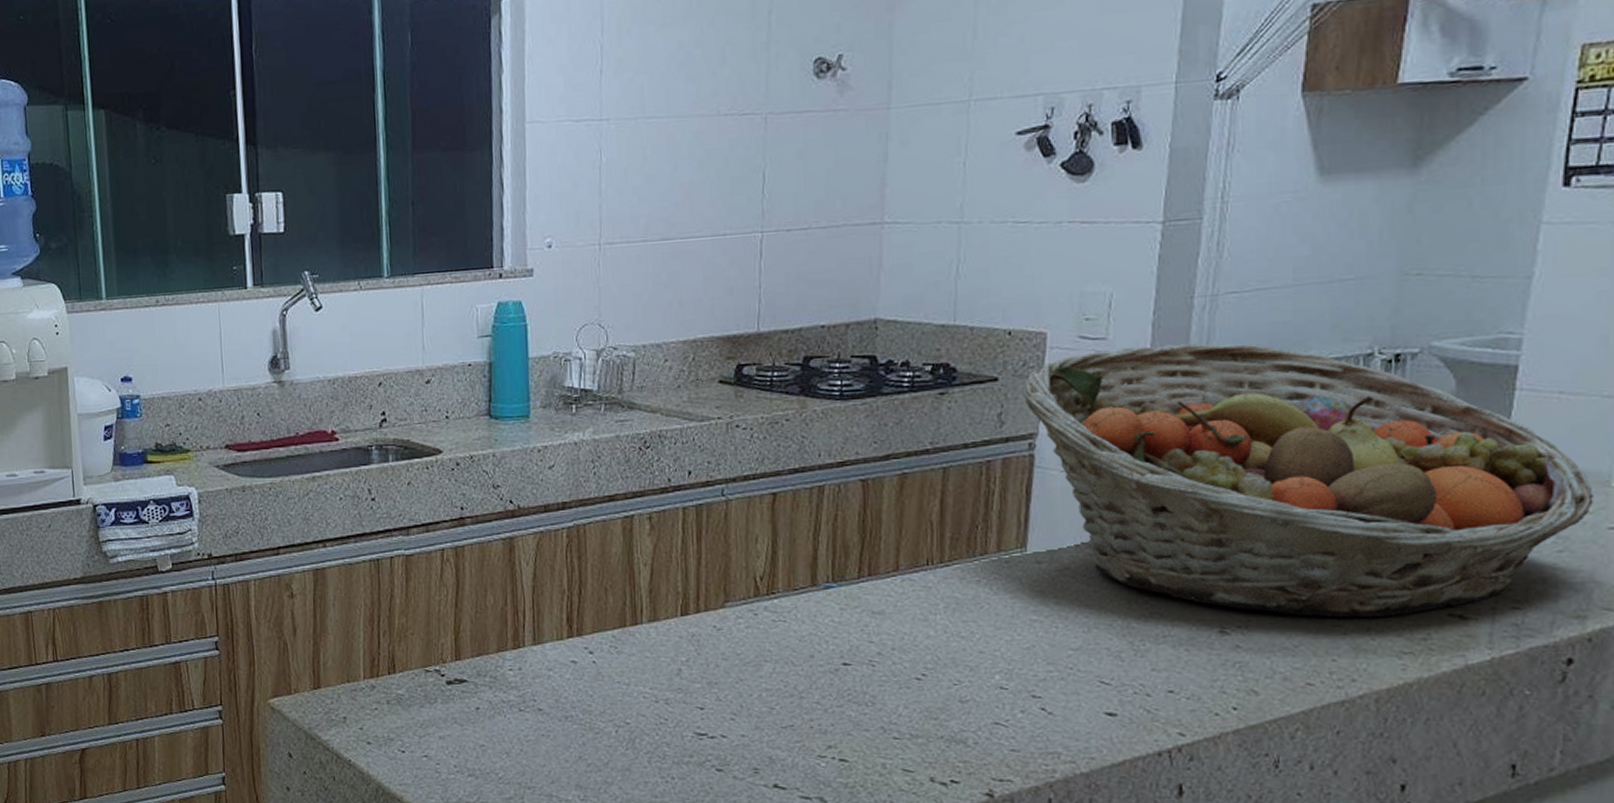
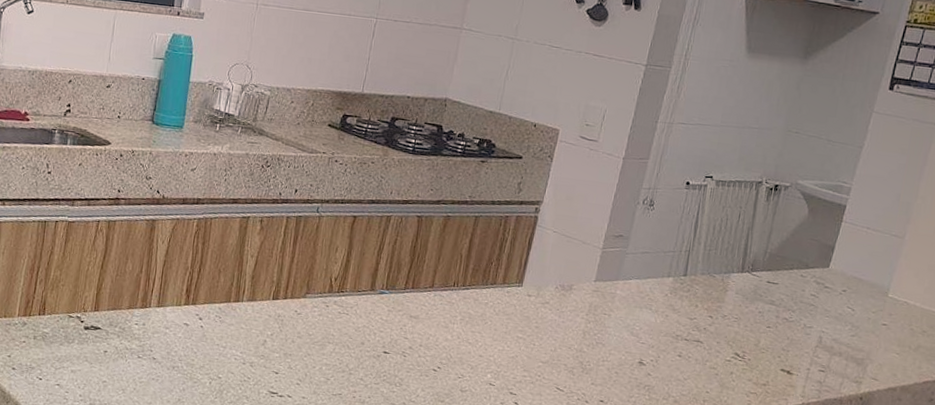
fruit basket: present [1022,343,1594,618] -> none [537,149,877,366]

